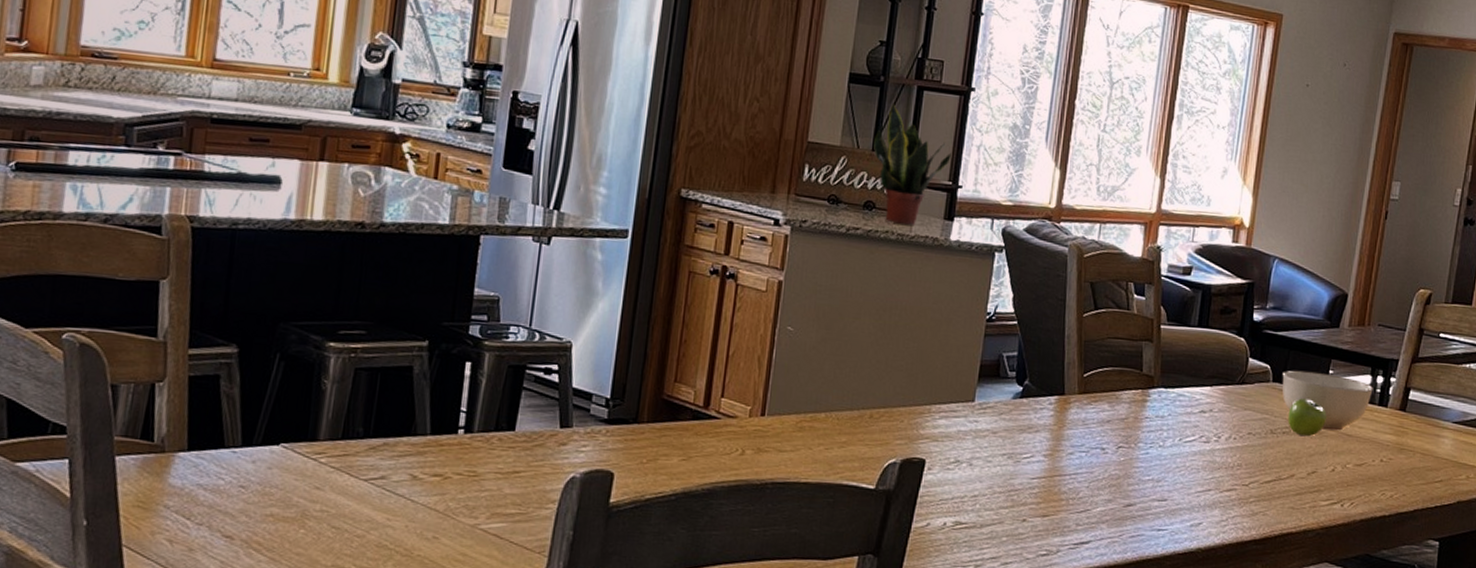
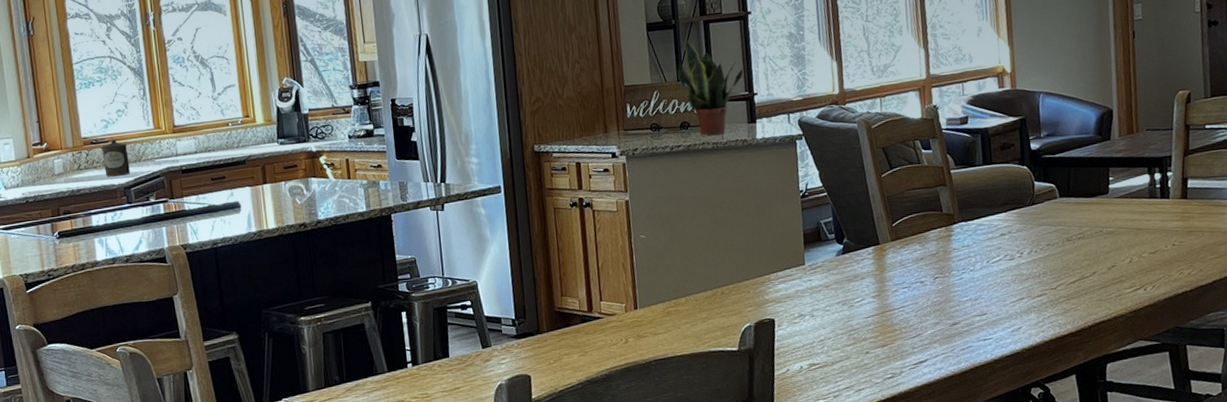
canister: none [102,58,142,108] -> present [101,140,130,177]
bowl: present [1282,370,1373,431] -> none [1067,180,1153,229]
fruit: present [1288,397,1328,436] -> none [1079,205,1116,238]

